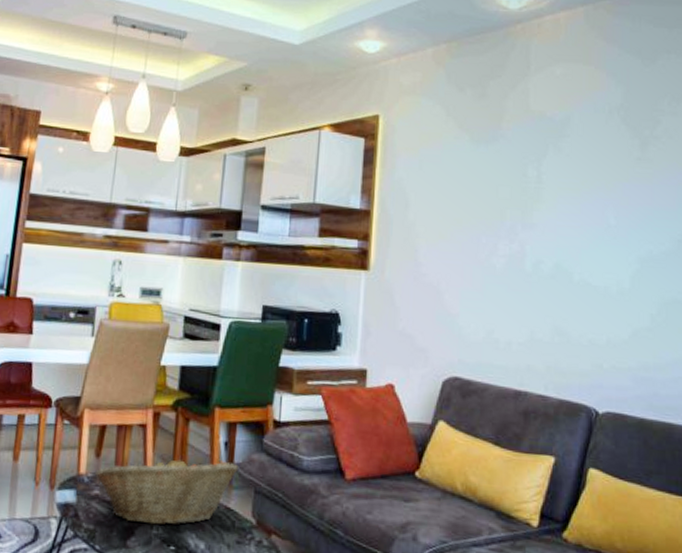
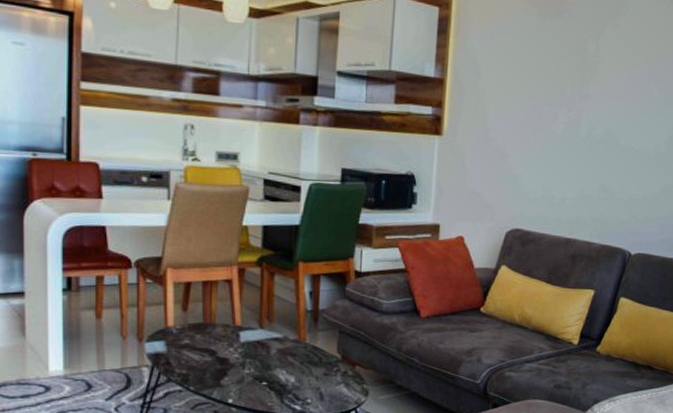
fruit basket: present [94,455,239,526] -> none [182,306,324,366]

